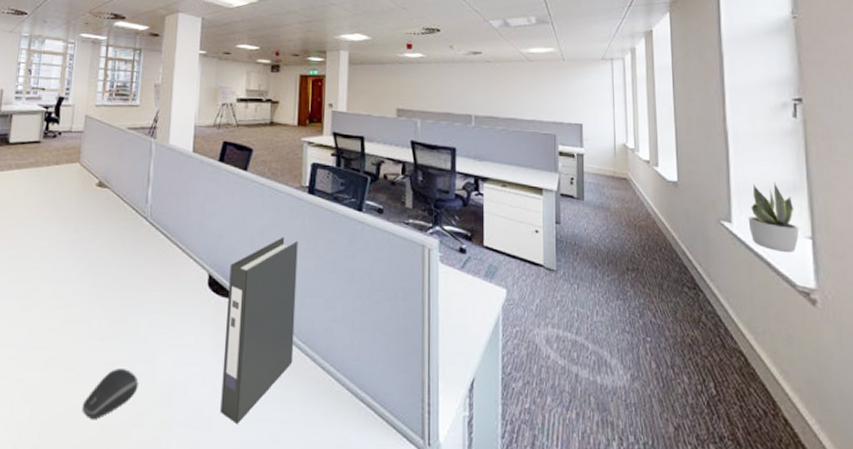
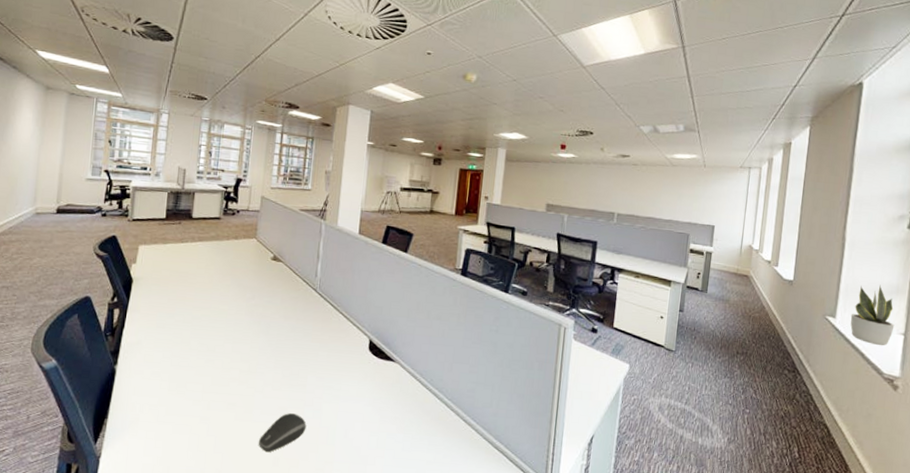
binder: present [220,237,298,424] -> none [376,311,450,461]

